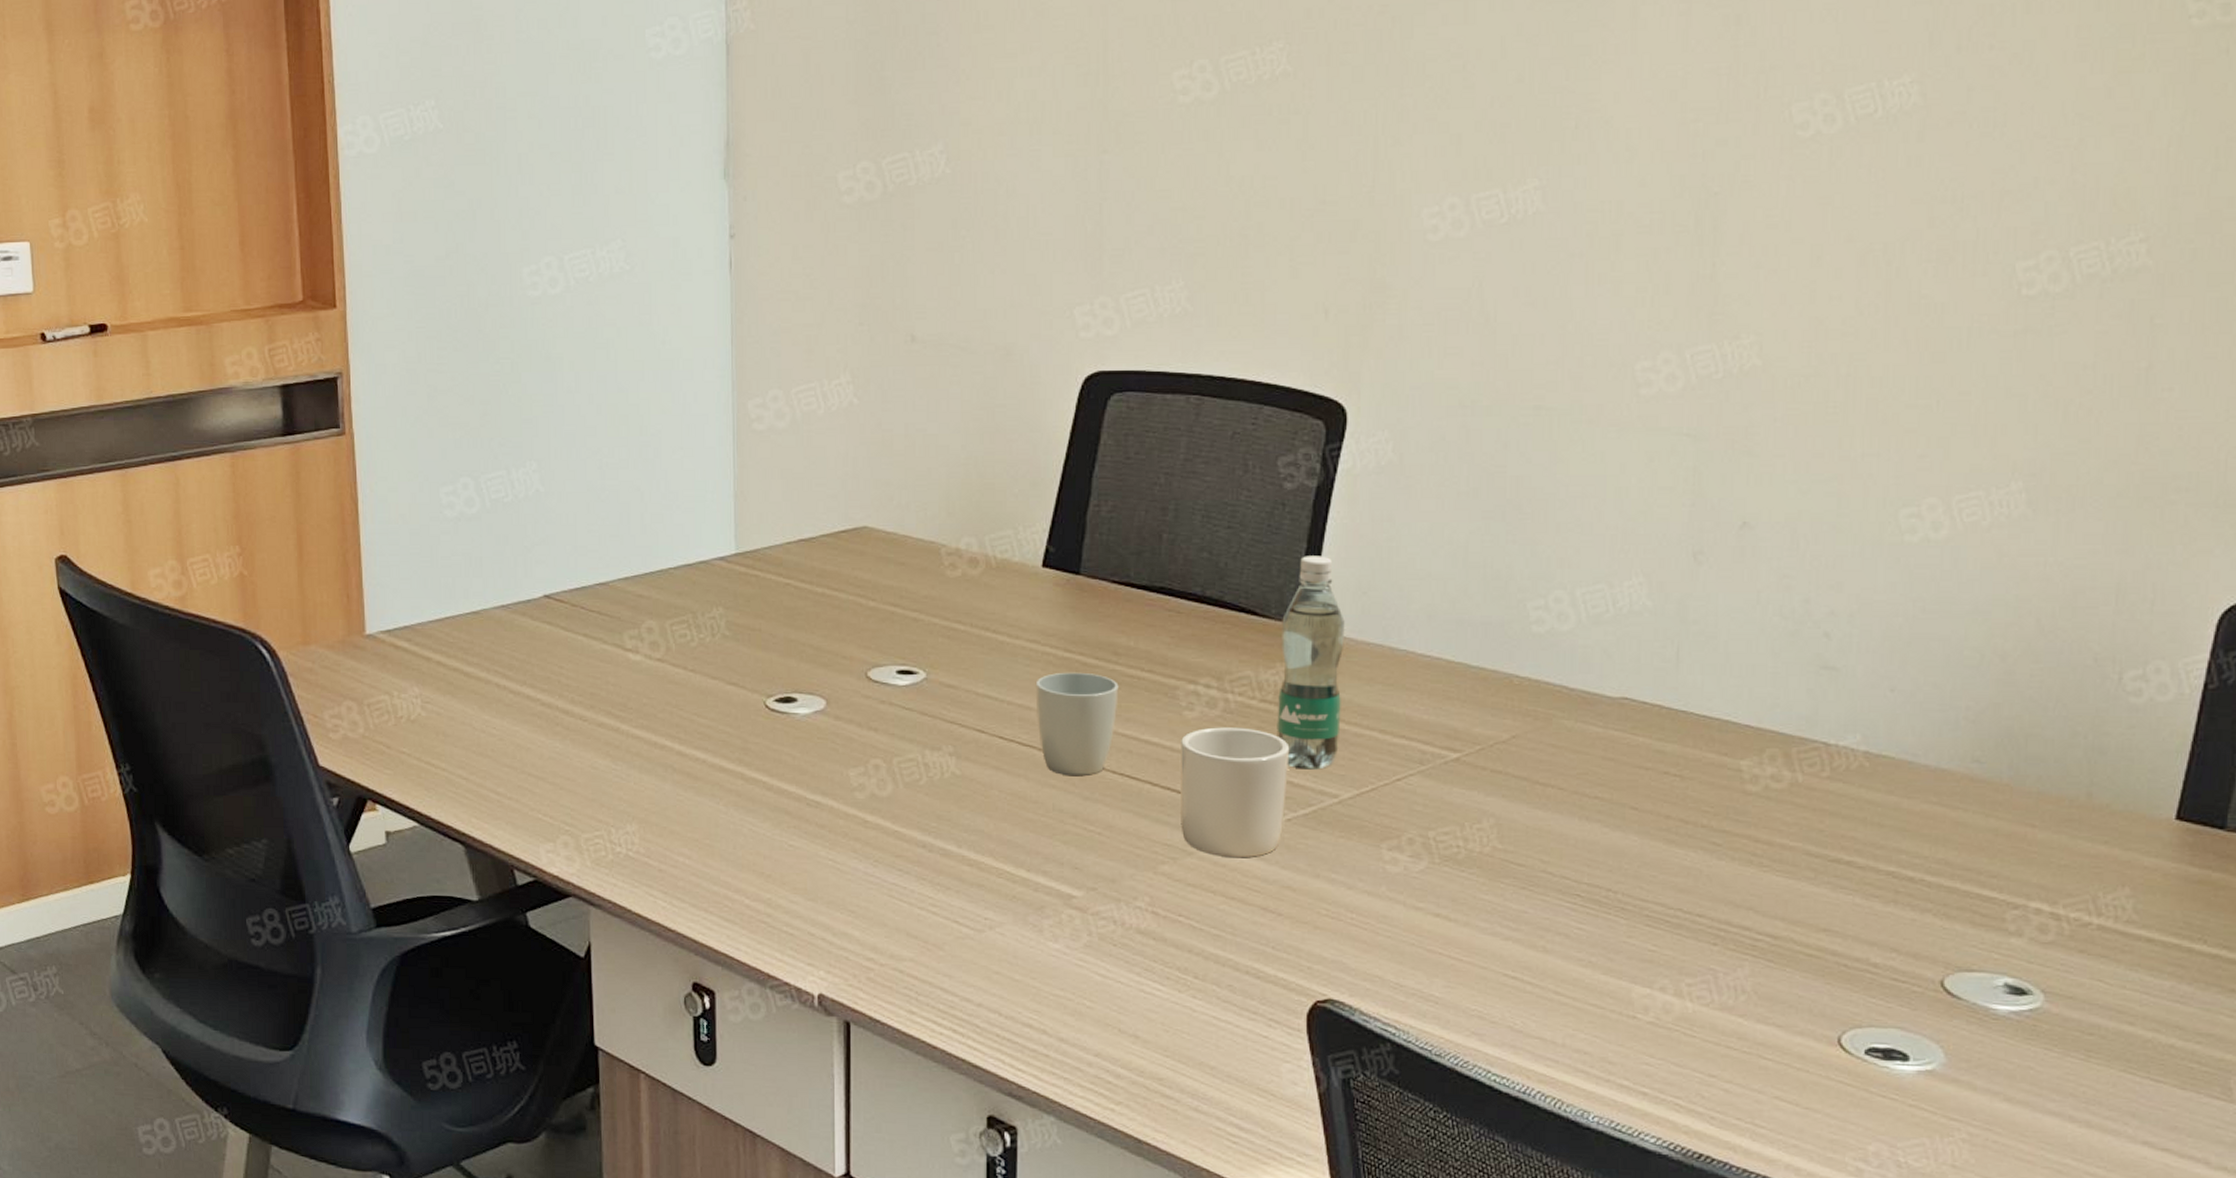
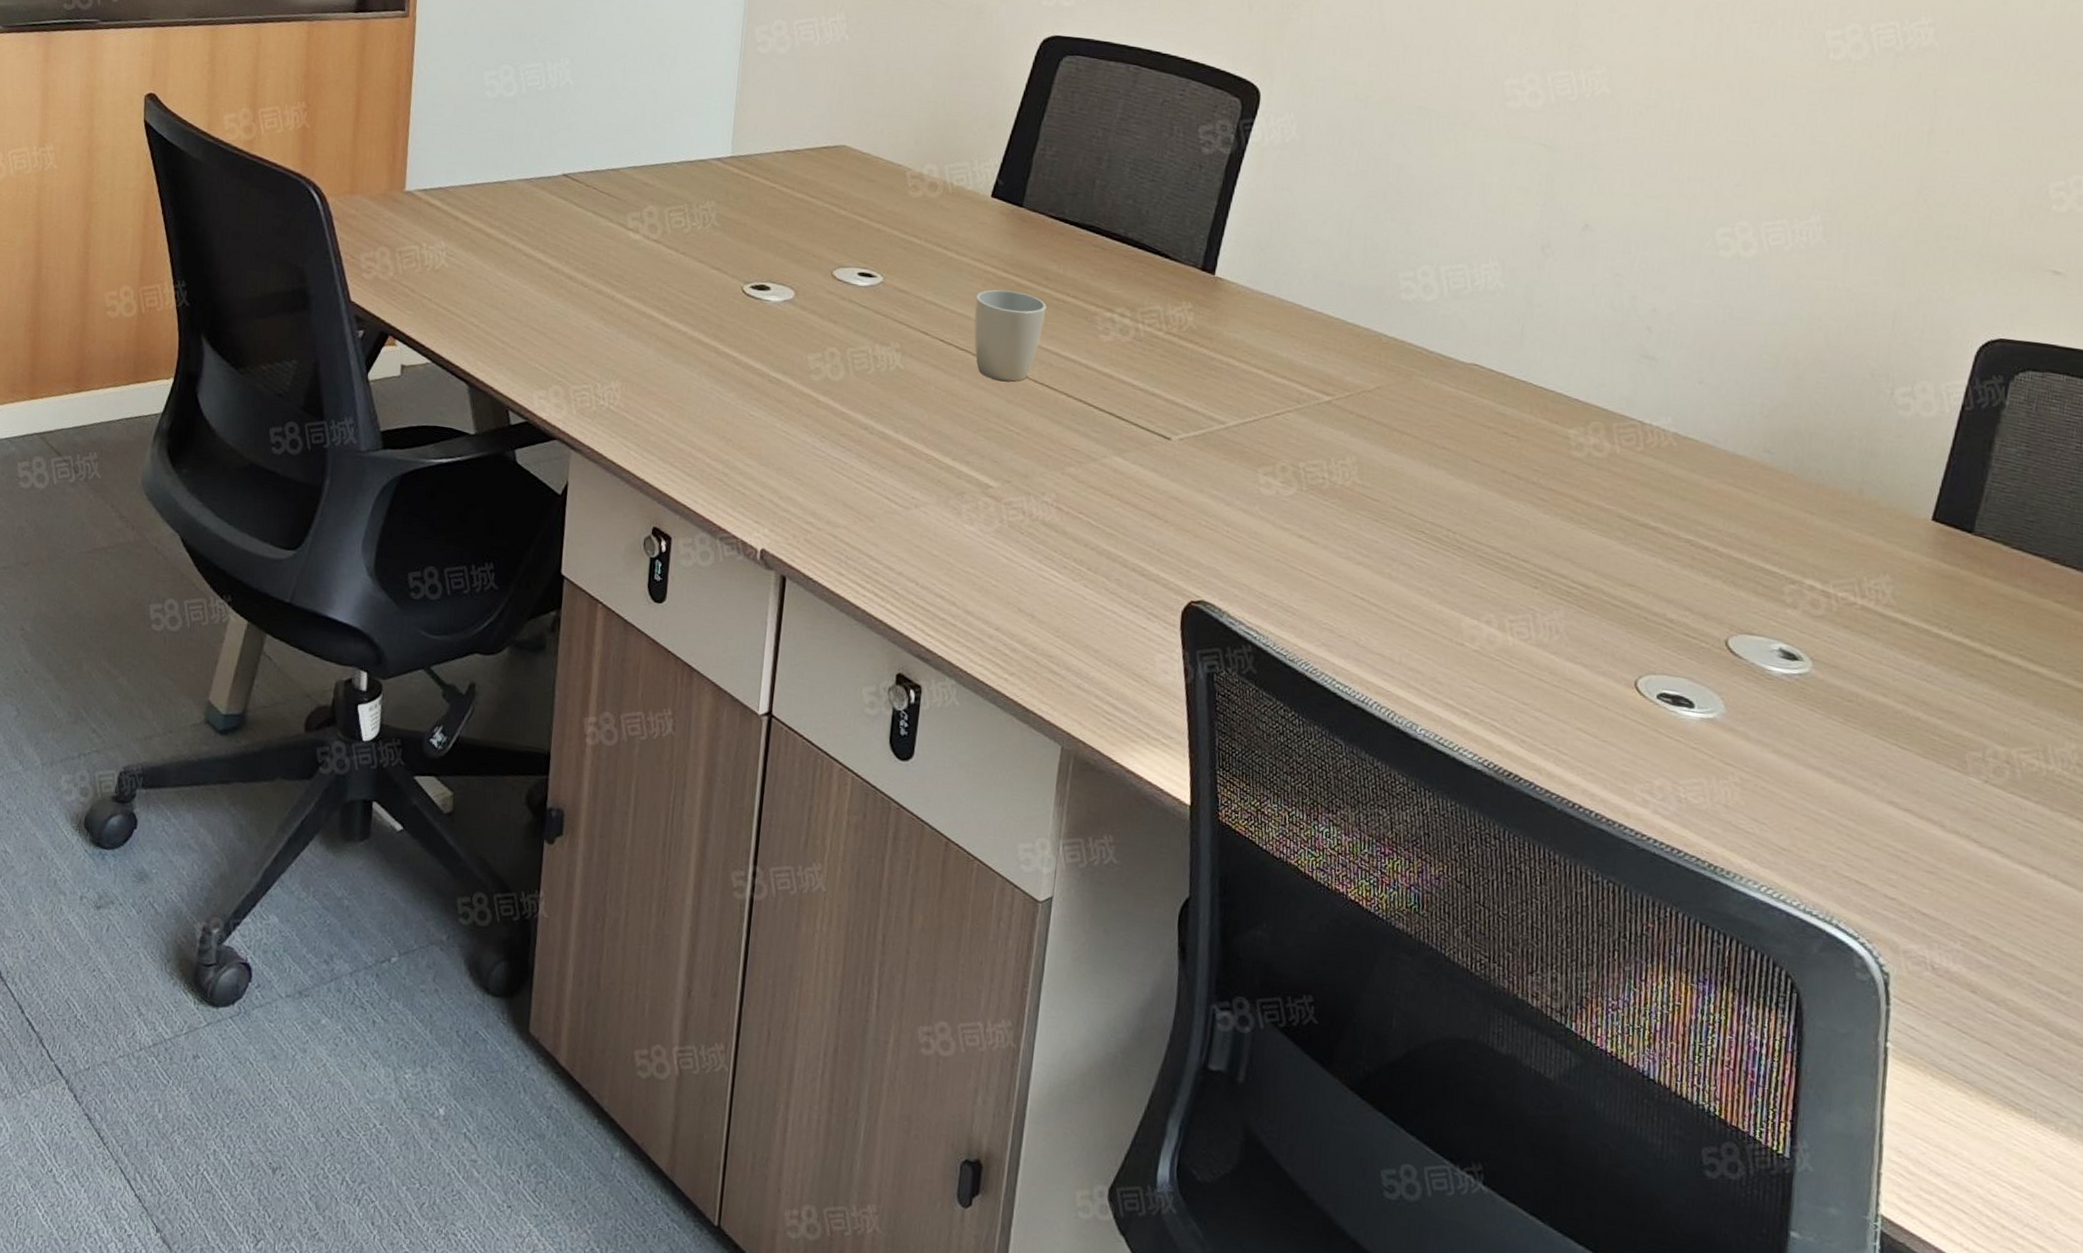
mug: present [1181,727,1290,858] -> none [1088,351,1188,469]
bottle: present [1277,556,1345,770] -> none [1177,212,1244,398]

